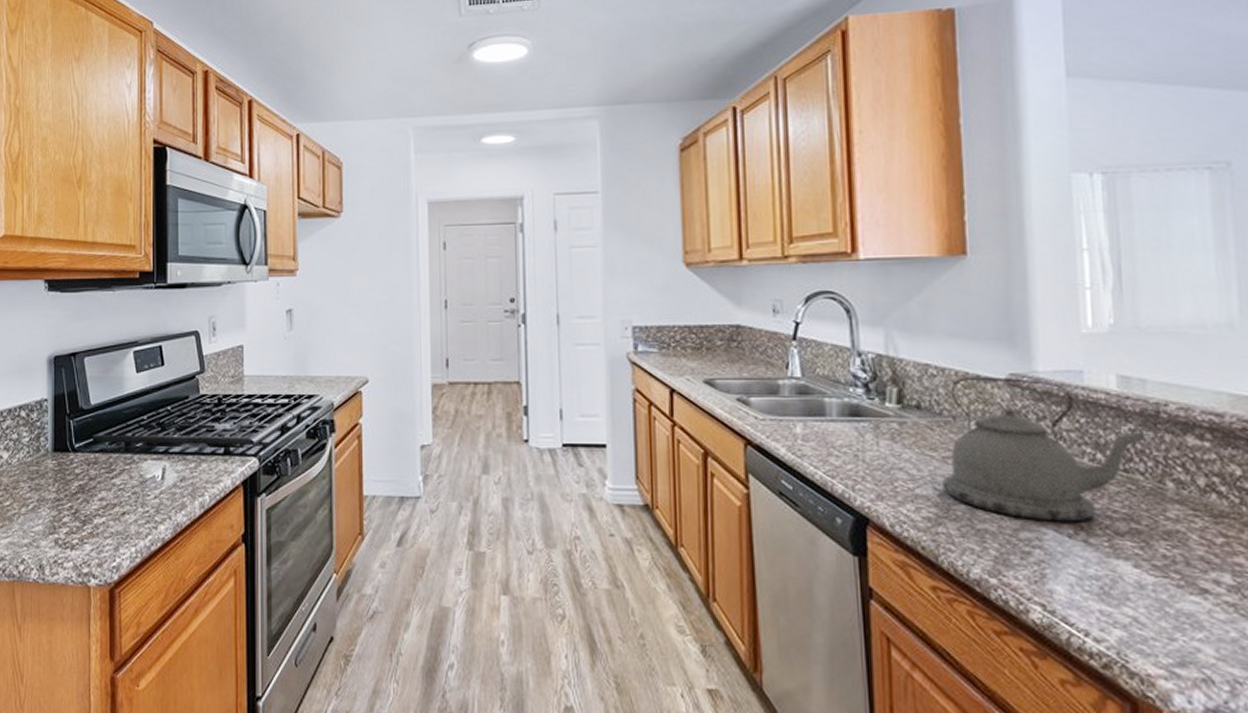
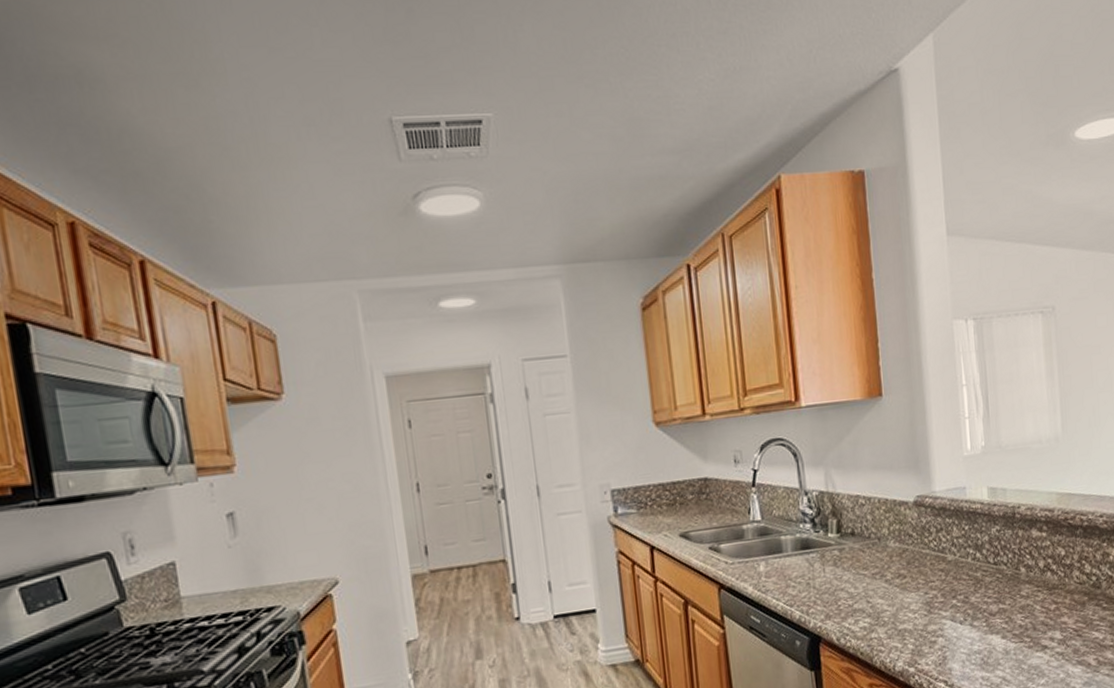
kettle: present [942,377,1146,523] -> none [873,498,1007,615]

